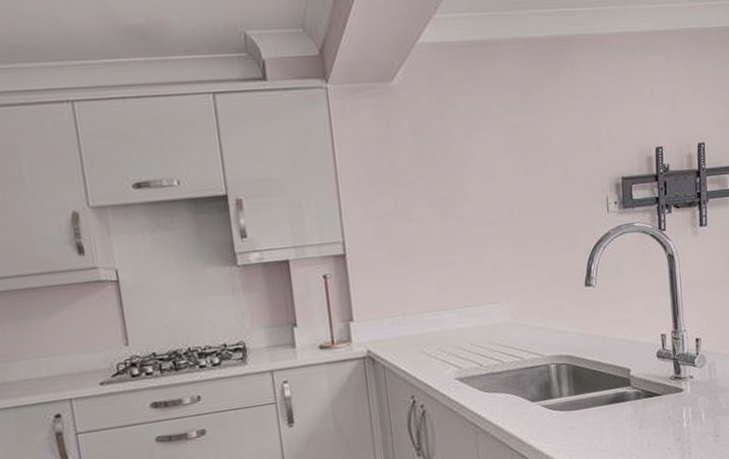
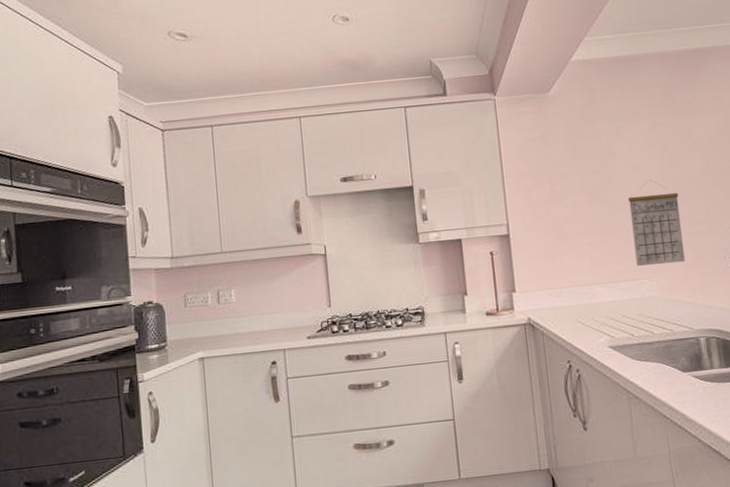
calendar: none [480,190,538,289] -> present [628,179,685,266]

